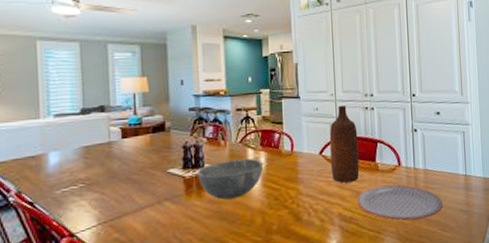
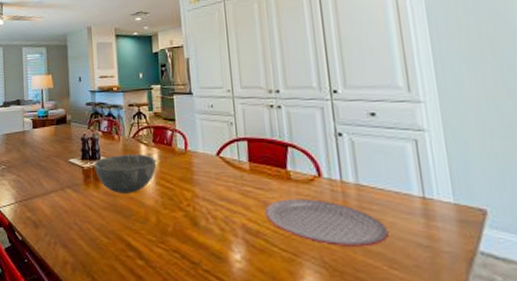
bottle: present [329,106,360,183] -> none [227,103,266,190]

